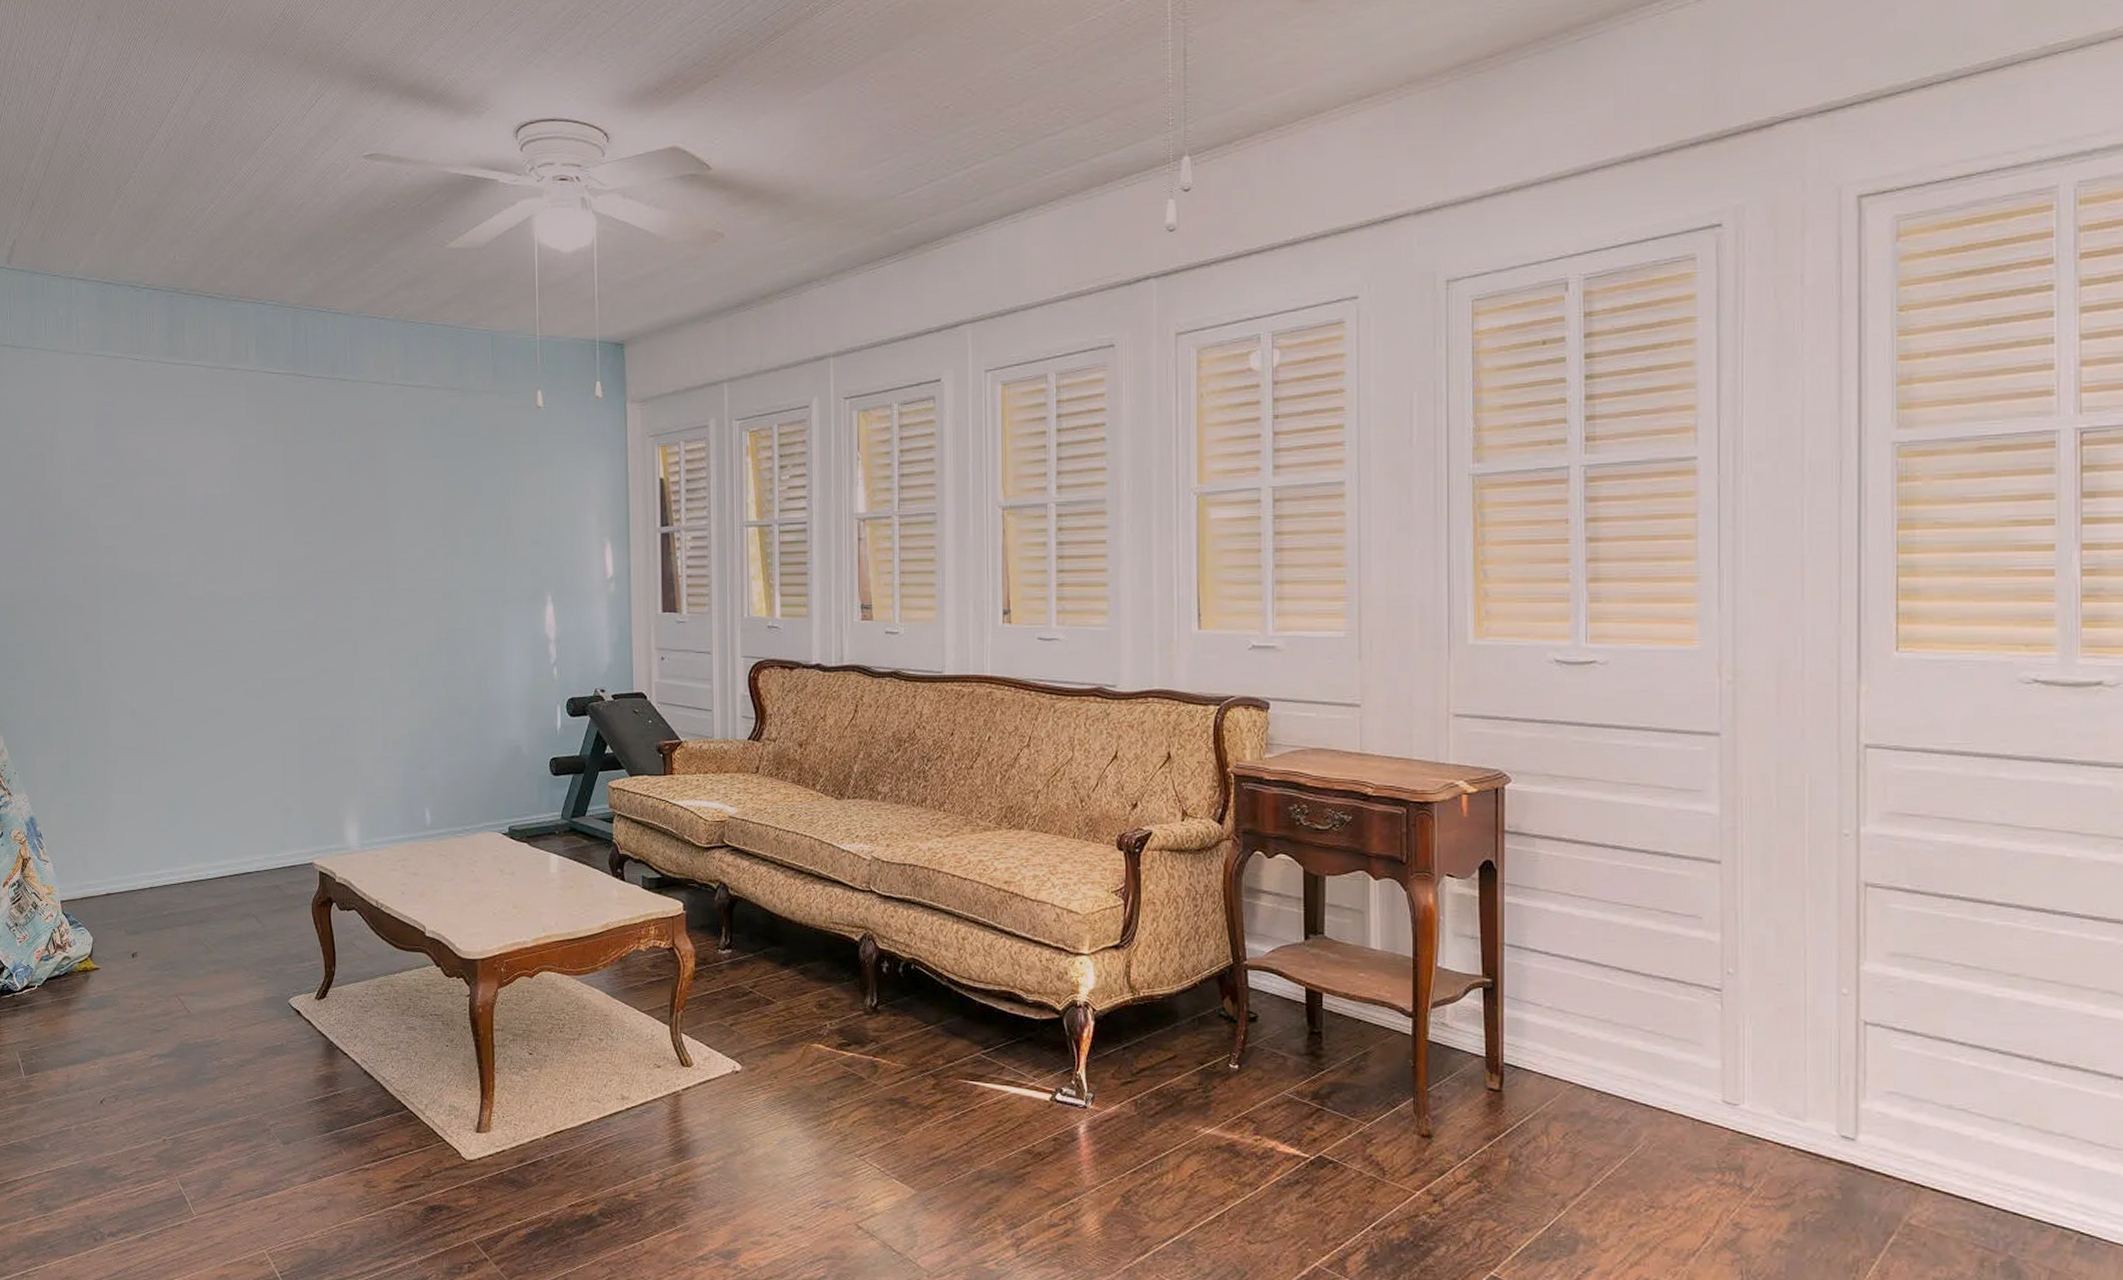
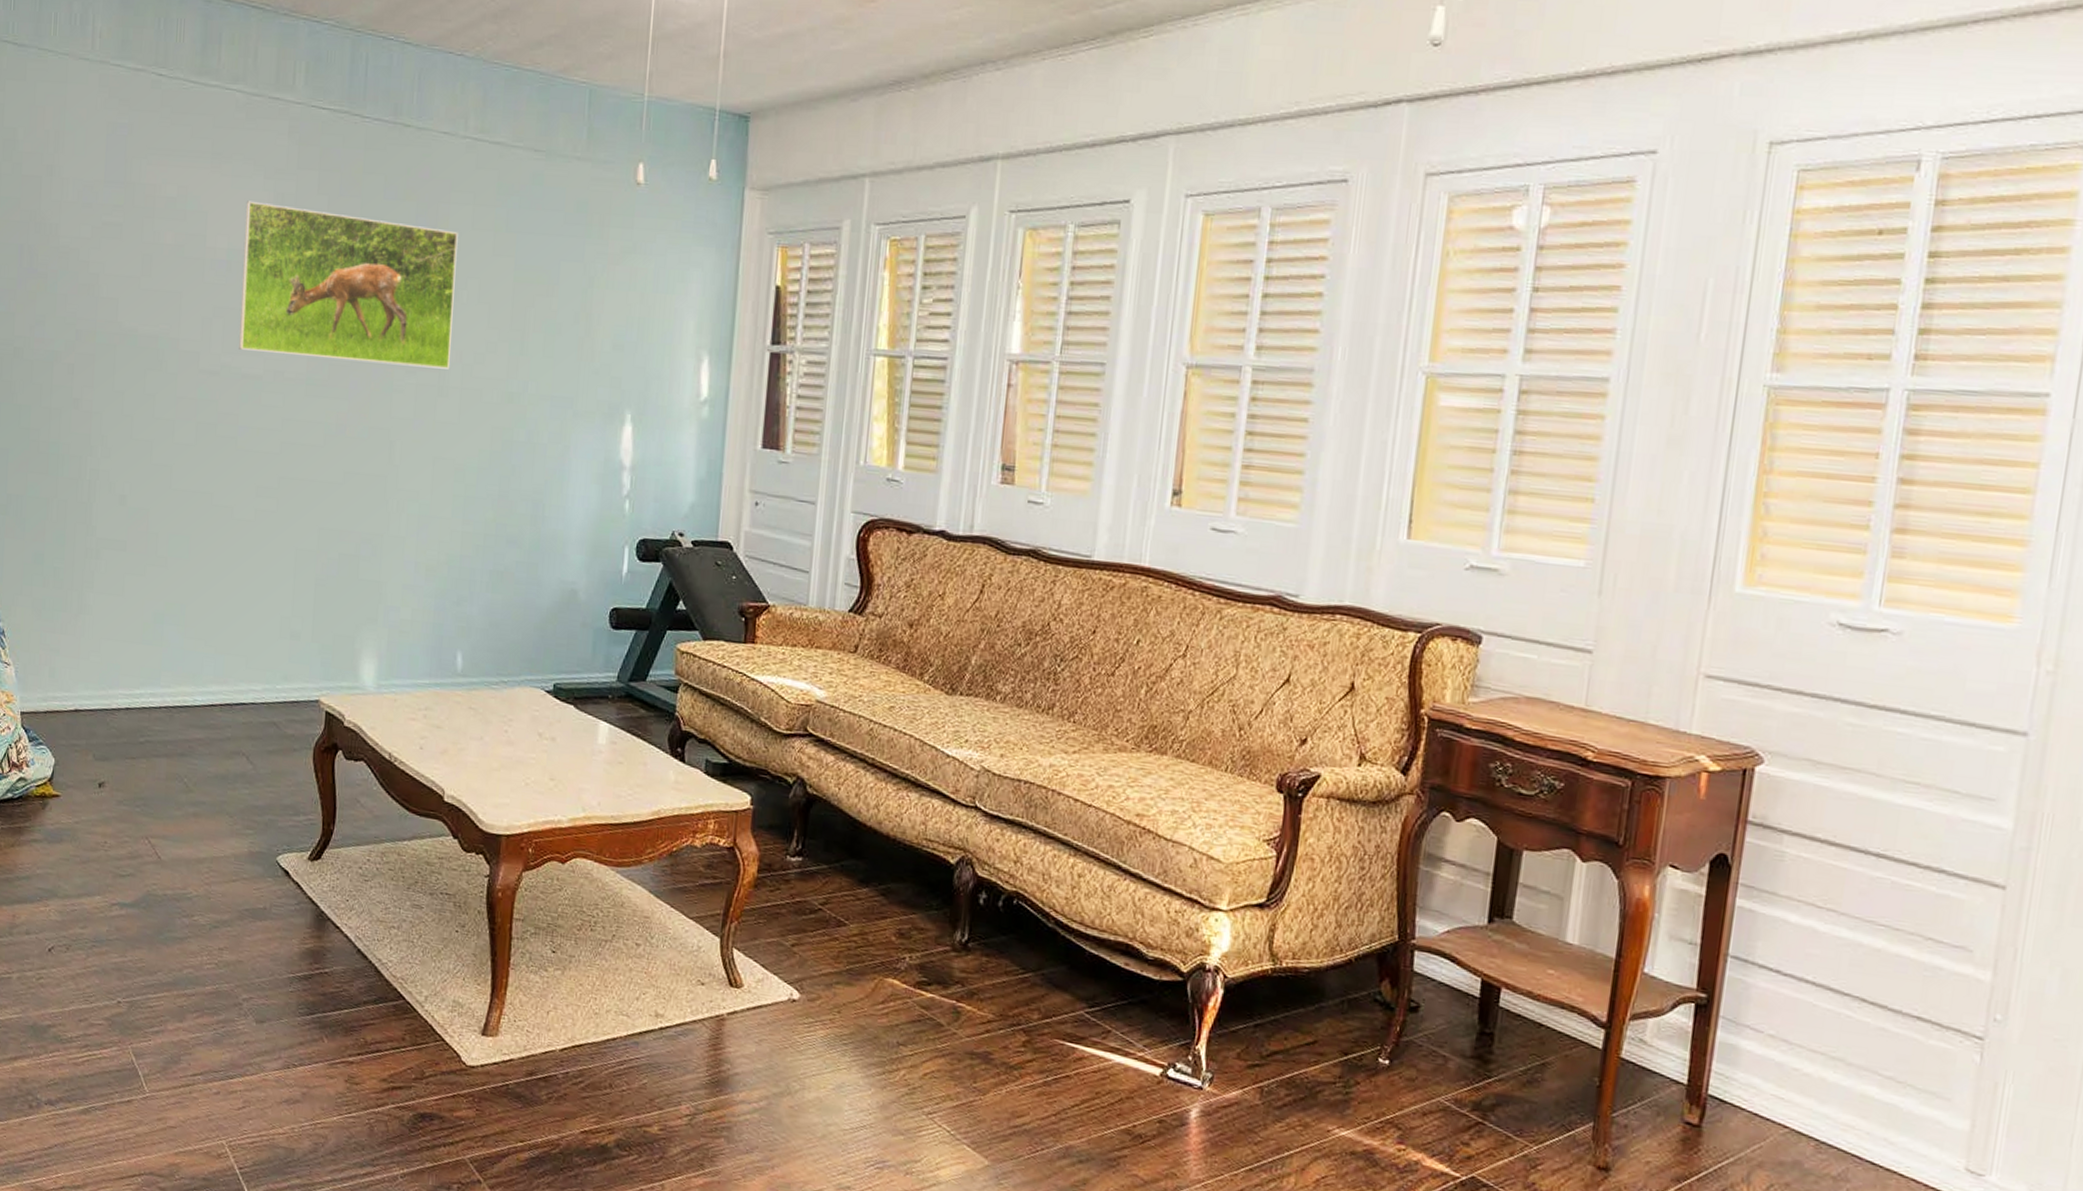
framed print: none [216,454,397,577] -> present [239,201,458,369]

